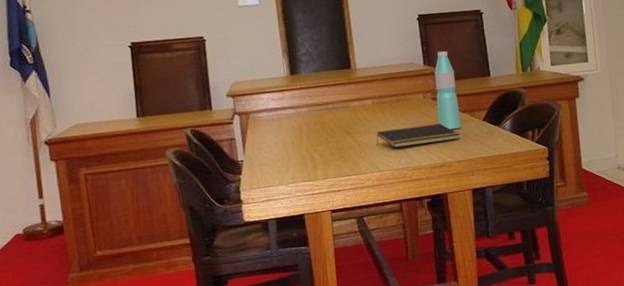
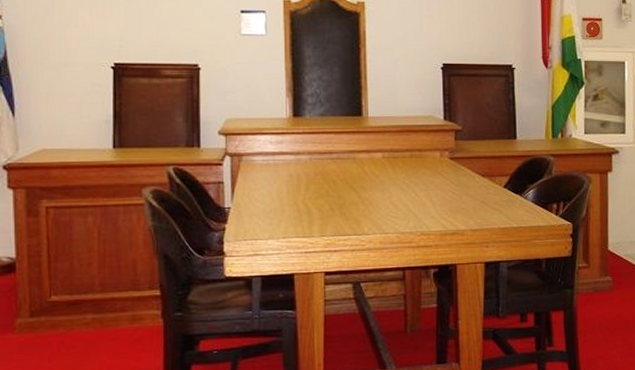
notepad: present [376,123,460,148] -> none [383,186,477,209]
water bottle: present [434,51,462,129] -> none [453,107,479,194]

